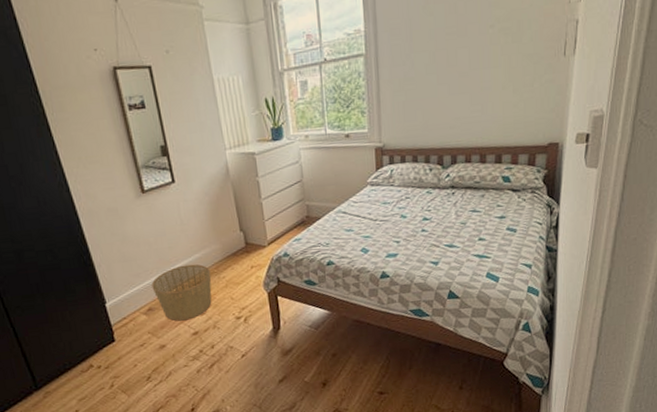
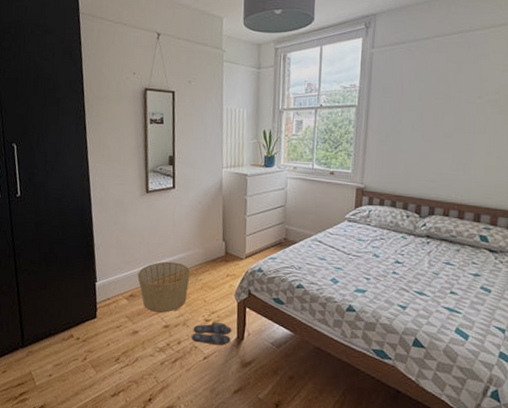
slippers: none [224,317,267,342] -> present [191,322,232,346]

